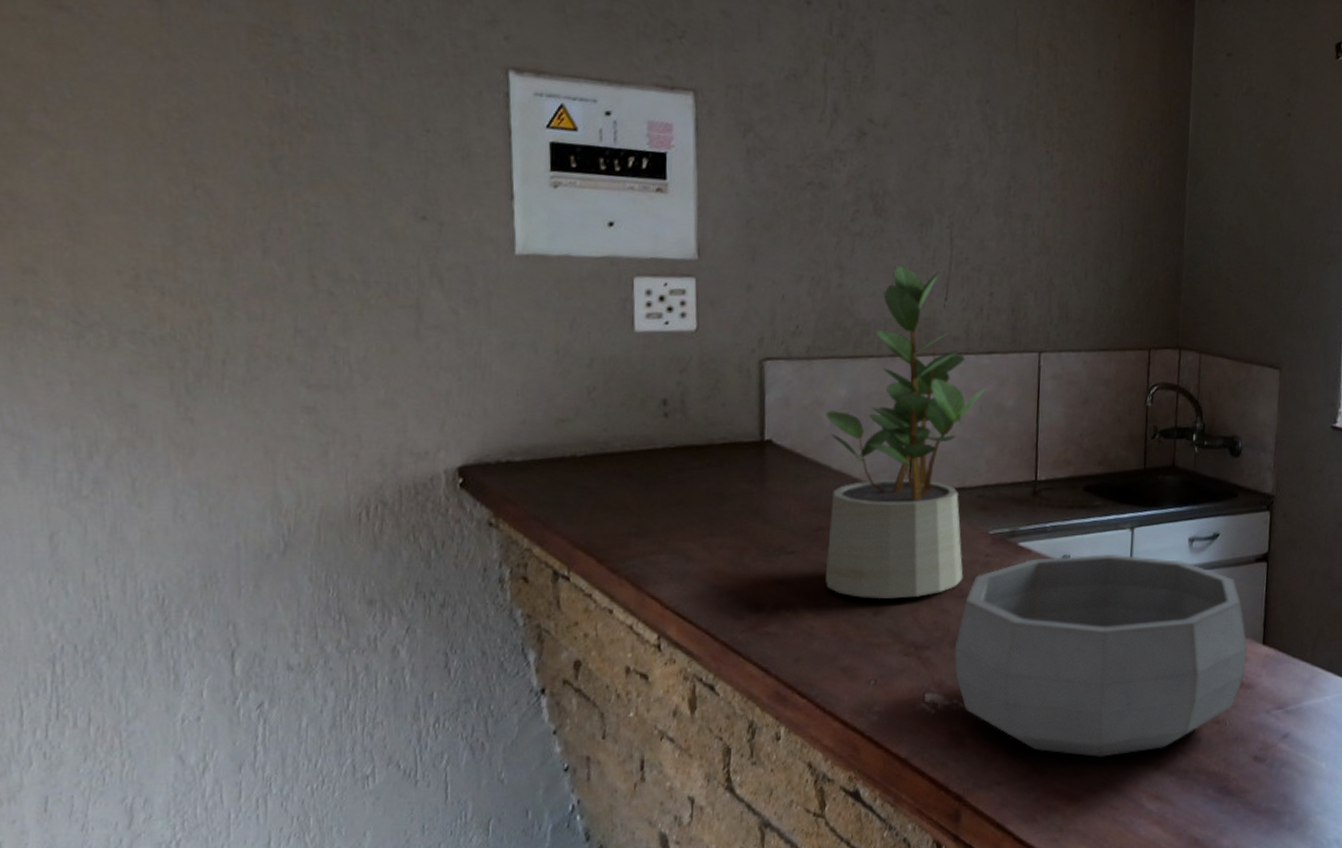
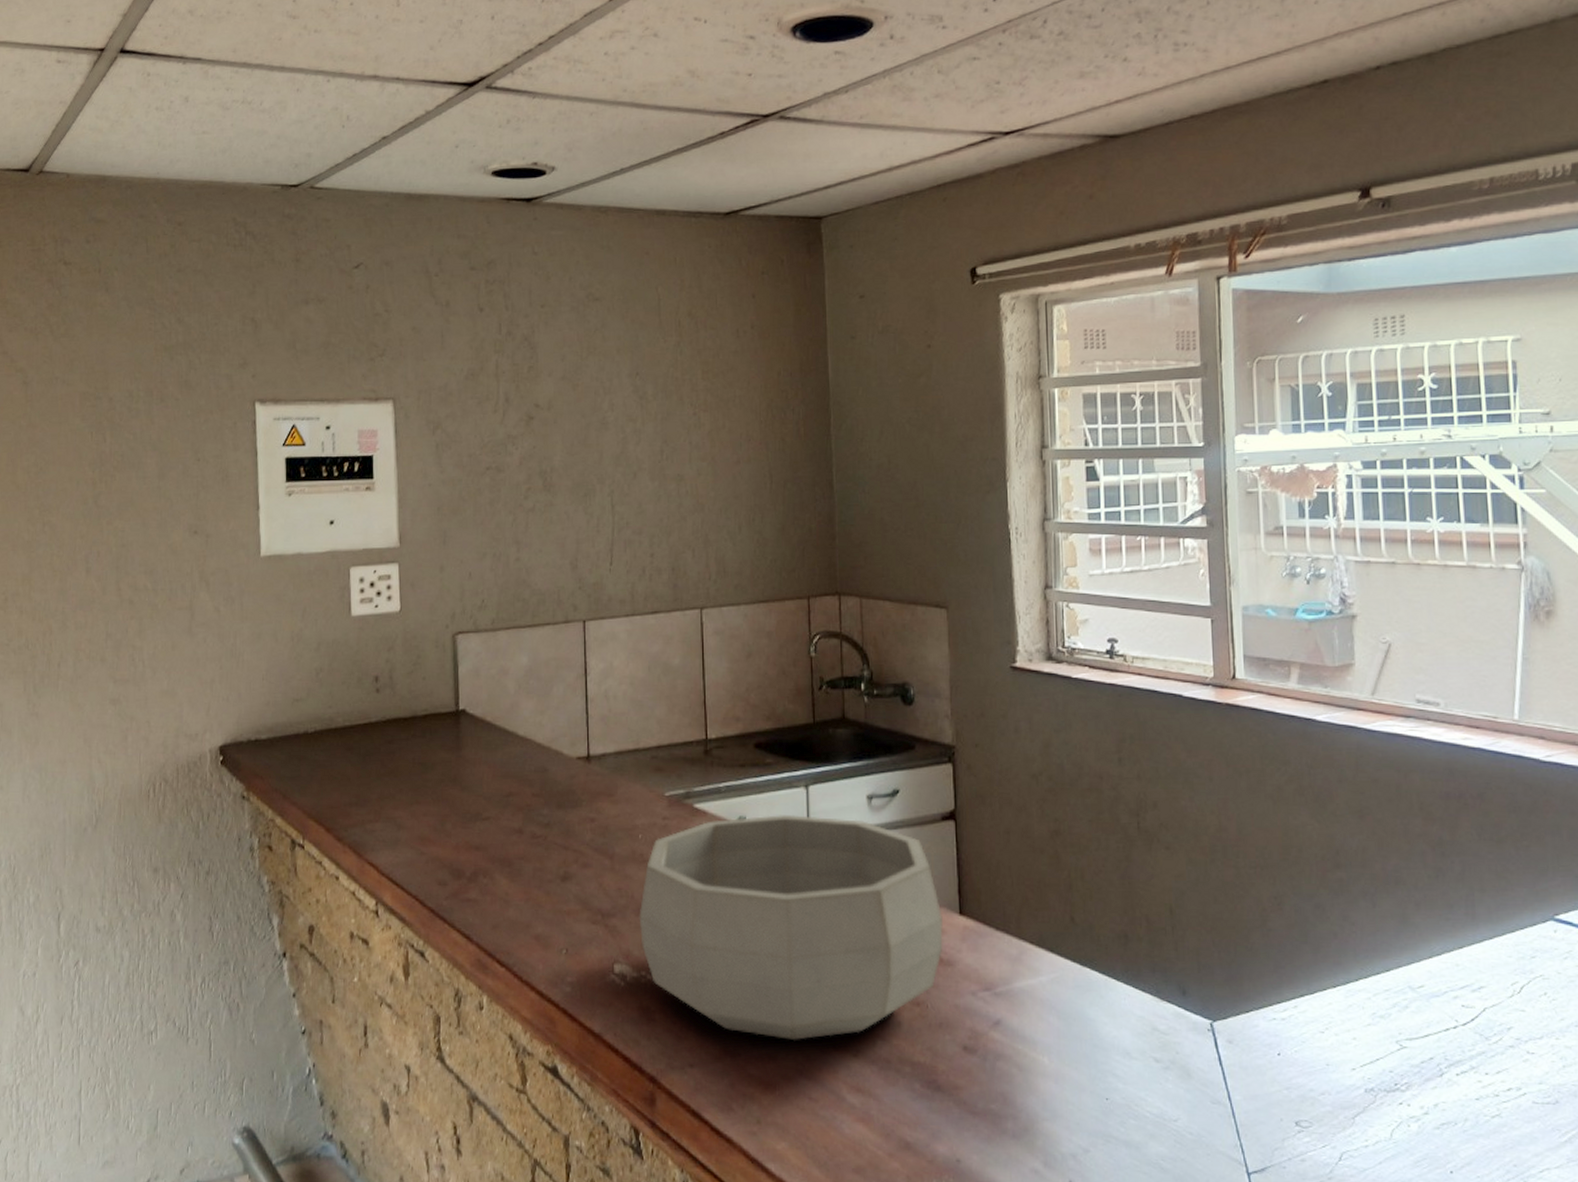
potted plant: present [825,265,987,599] -> none [511,536,653,864]

